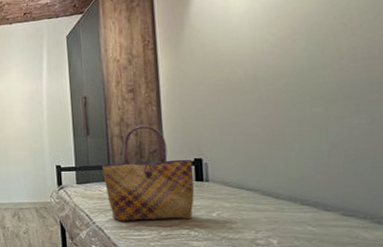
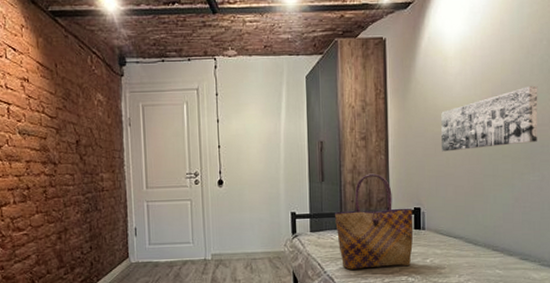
wall art: none [224,13,363,98] -> present [441,85,538,152]

